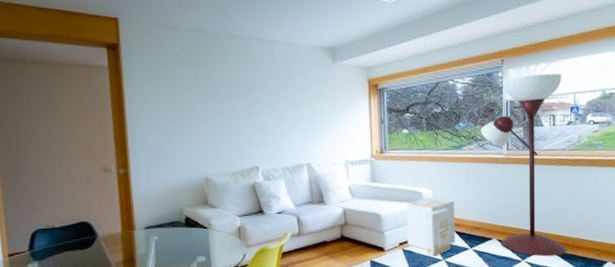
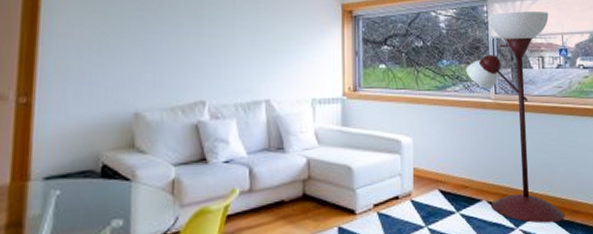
product box: present [406,197,456,257] -> none [382,146,440,222]

